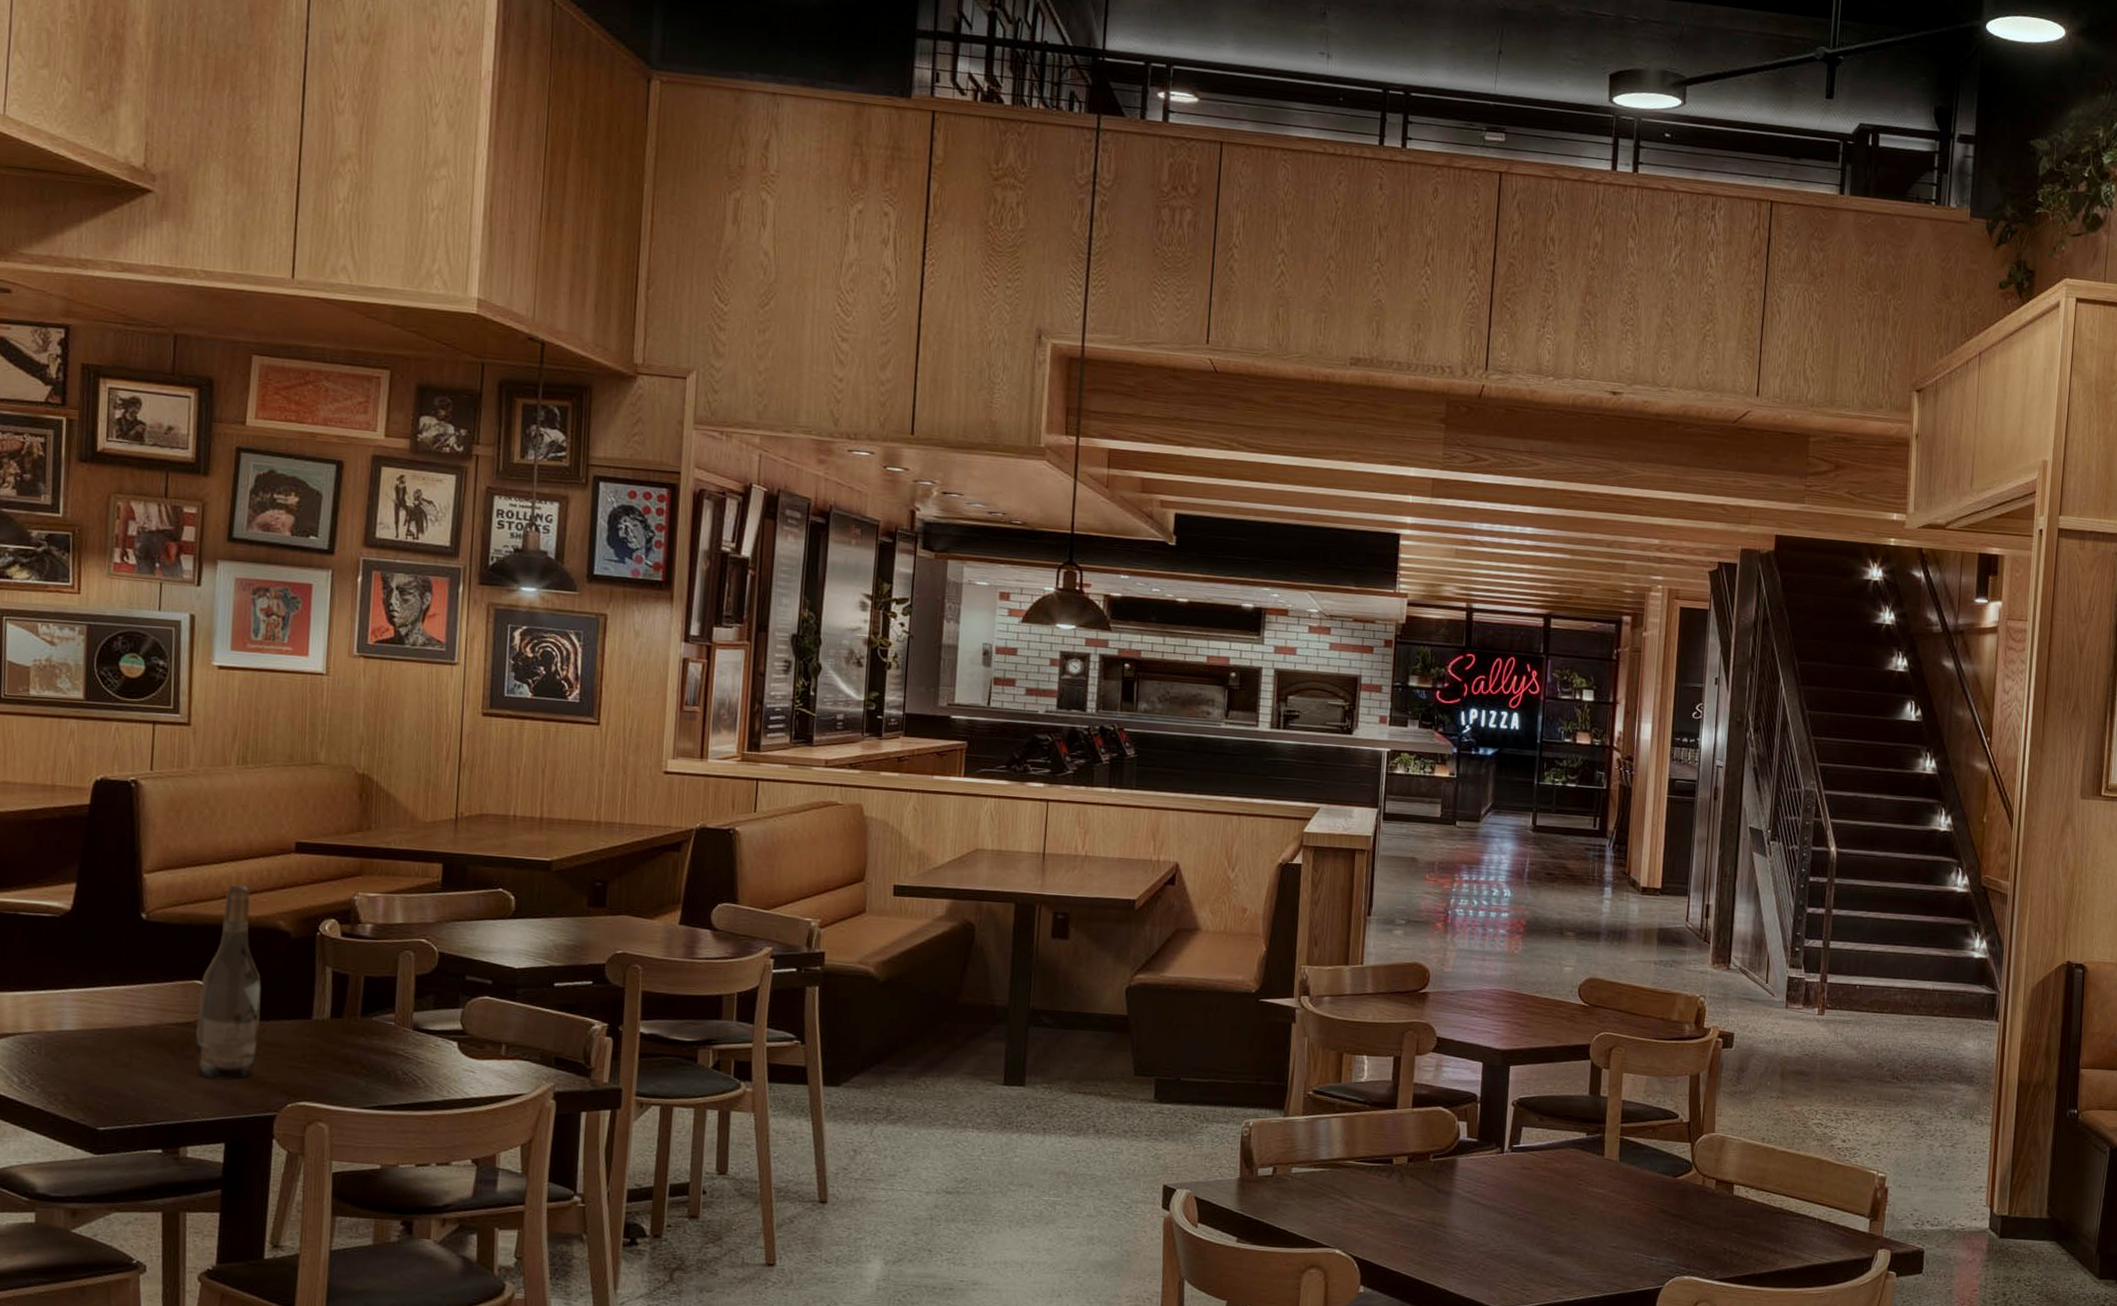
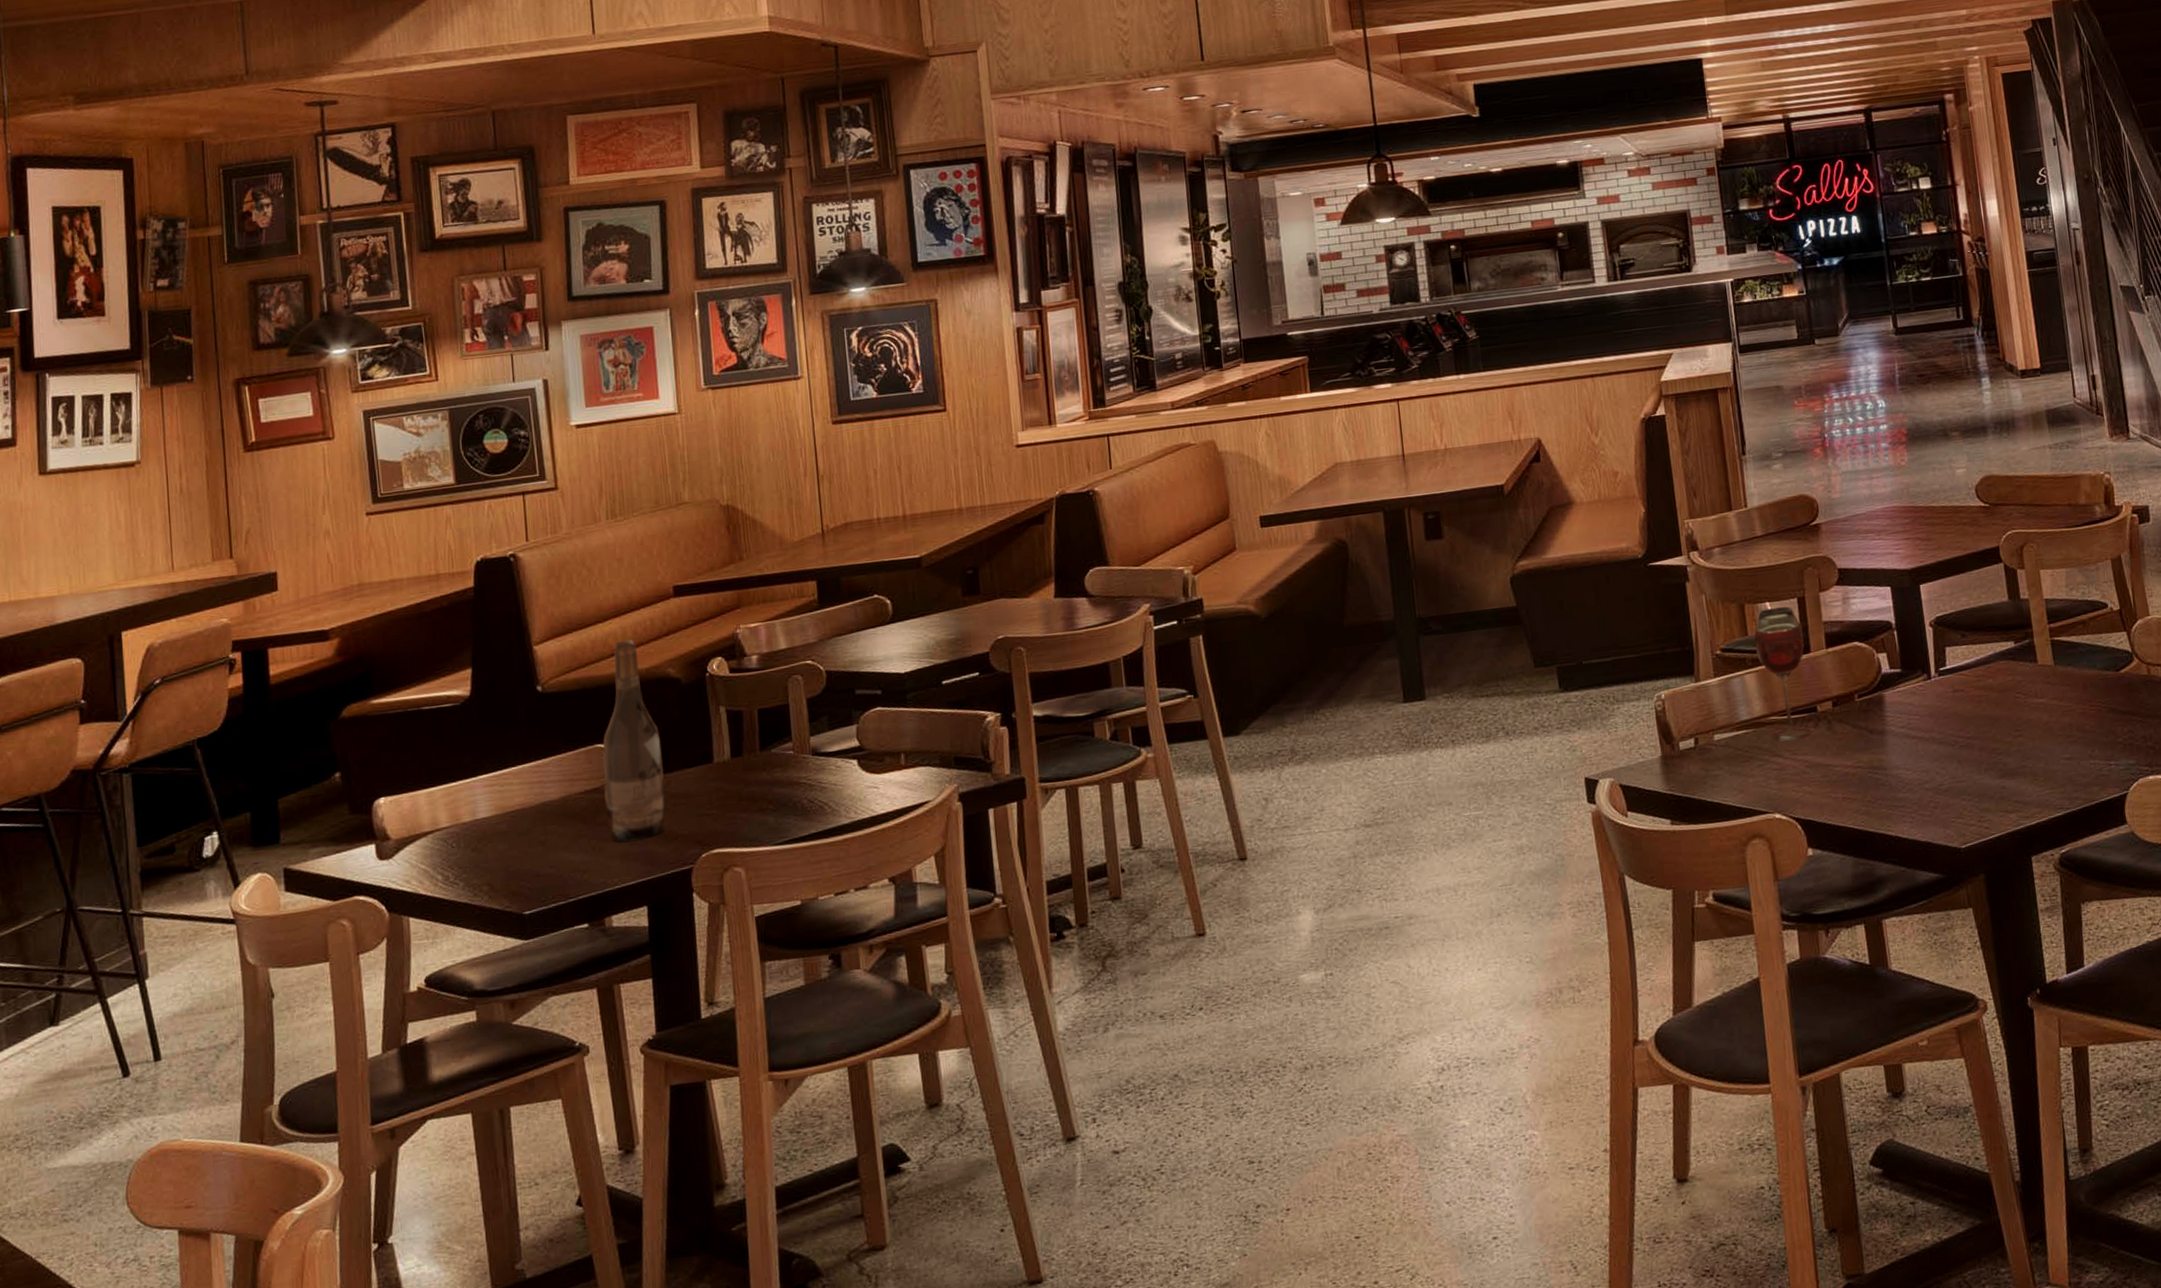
wineglass: none [1345,1061,1393,1187] -> present [1754,606,1812,742]

